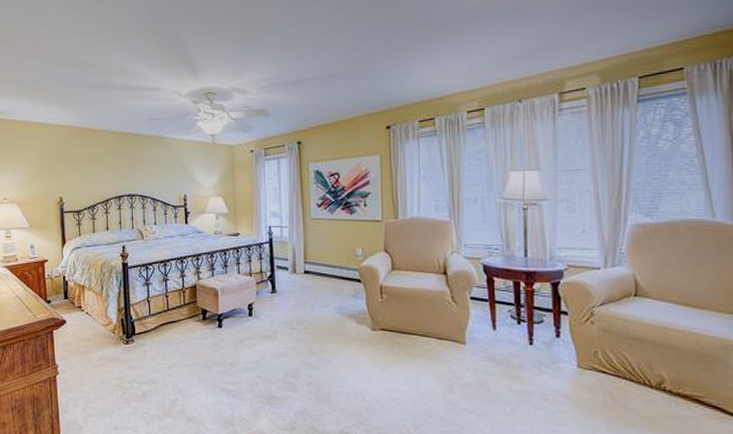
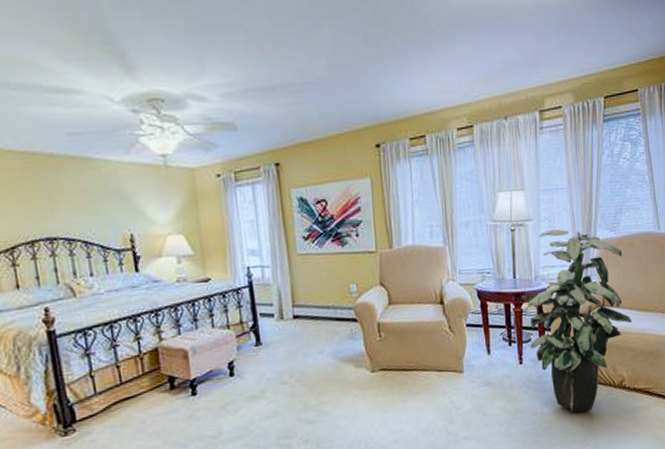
indoor plant: none [532,211,676,408] -> present [520,229,632,412]

